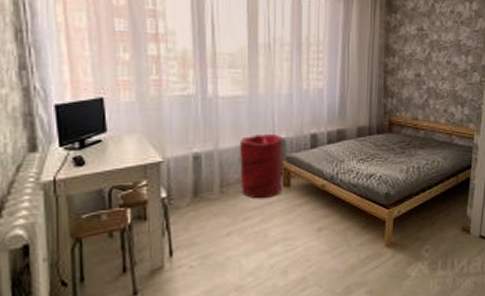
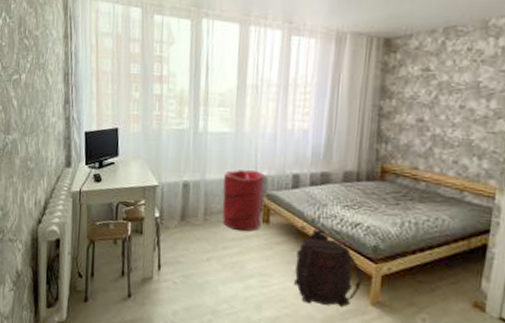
backpack: none [317,186,379,258] -> present [293,229,364,307]

